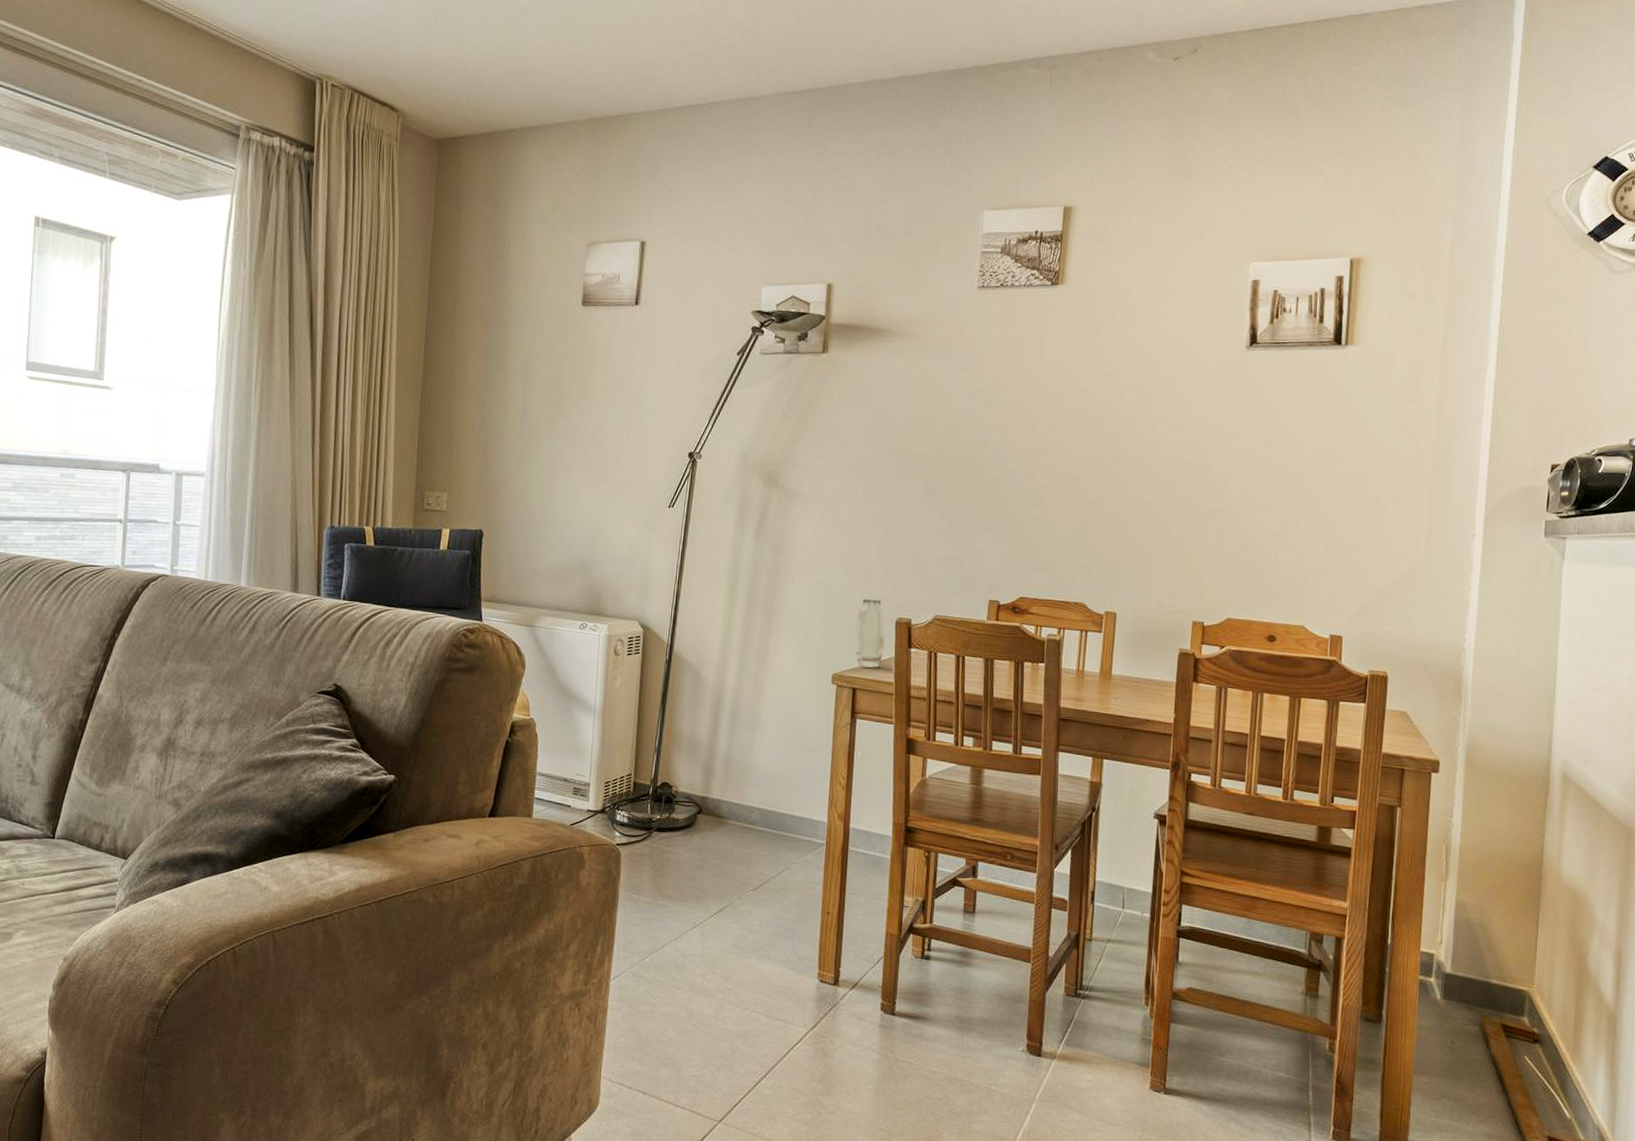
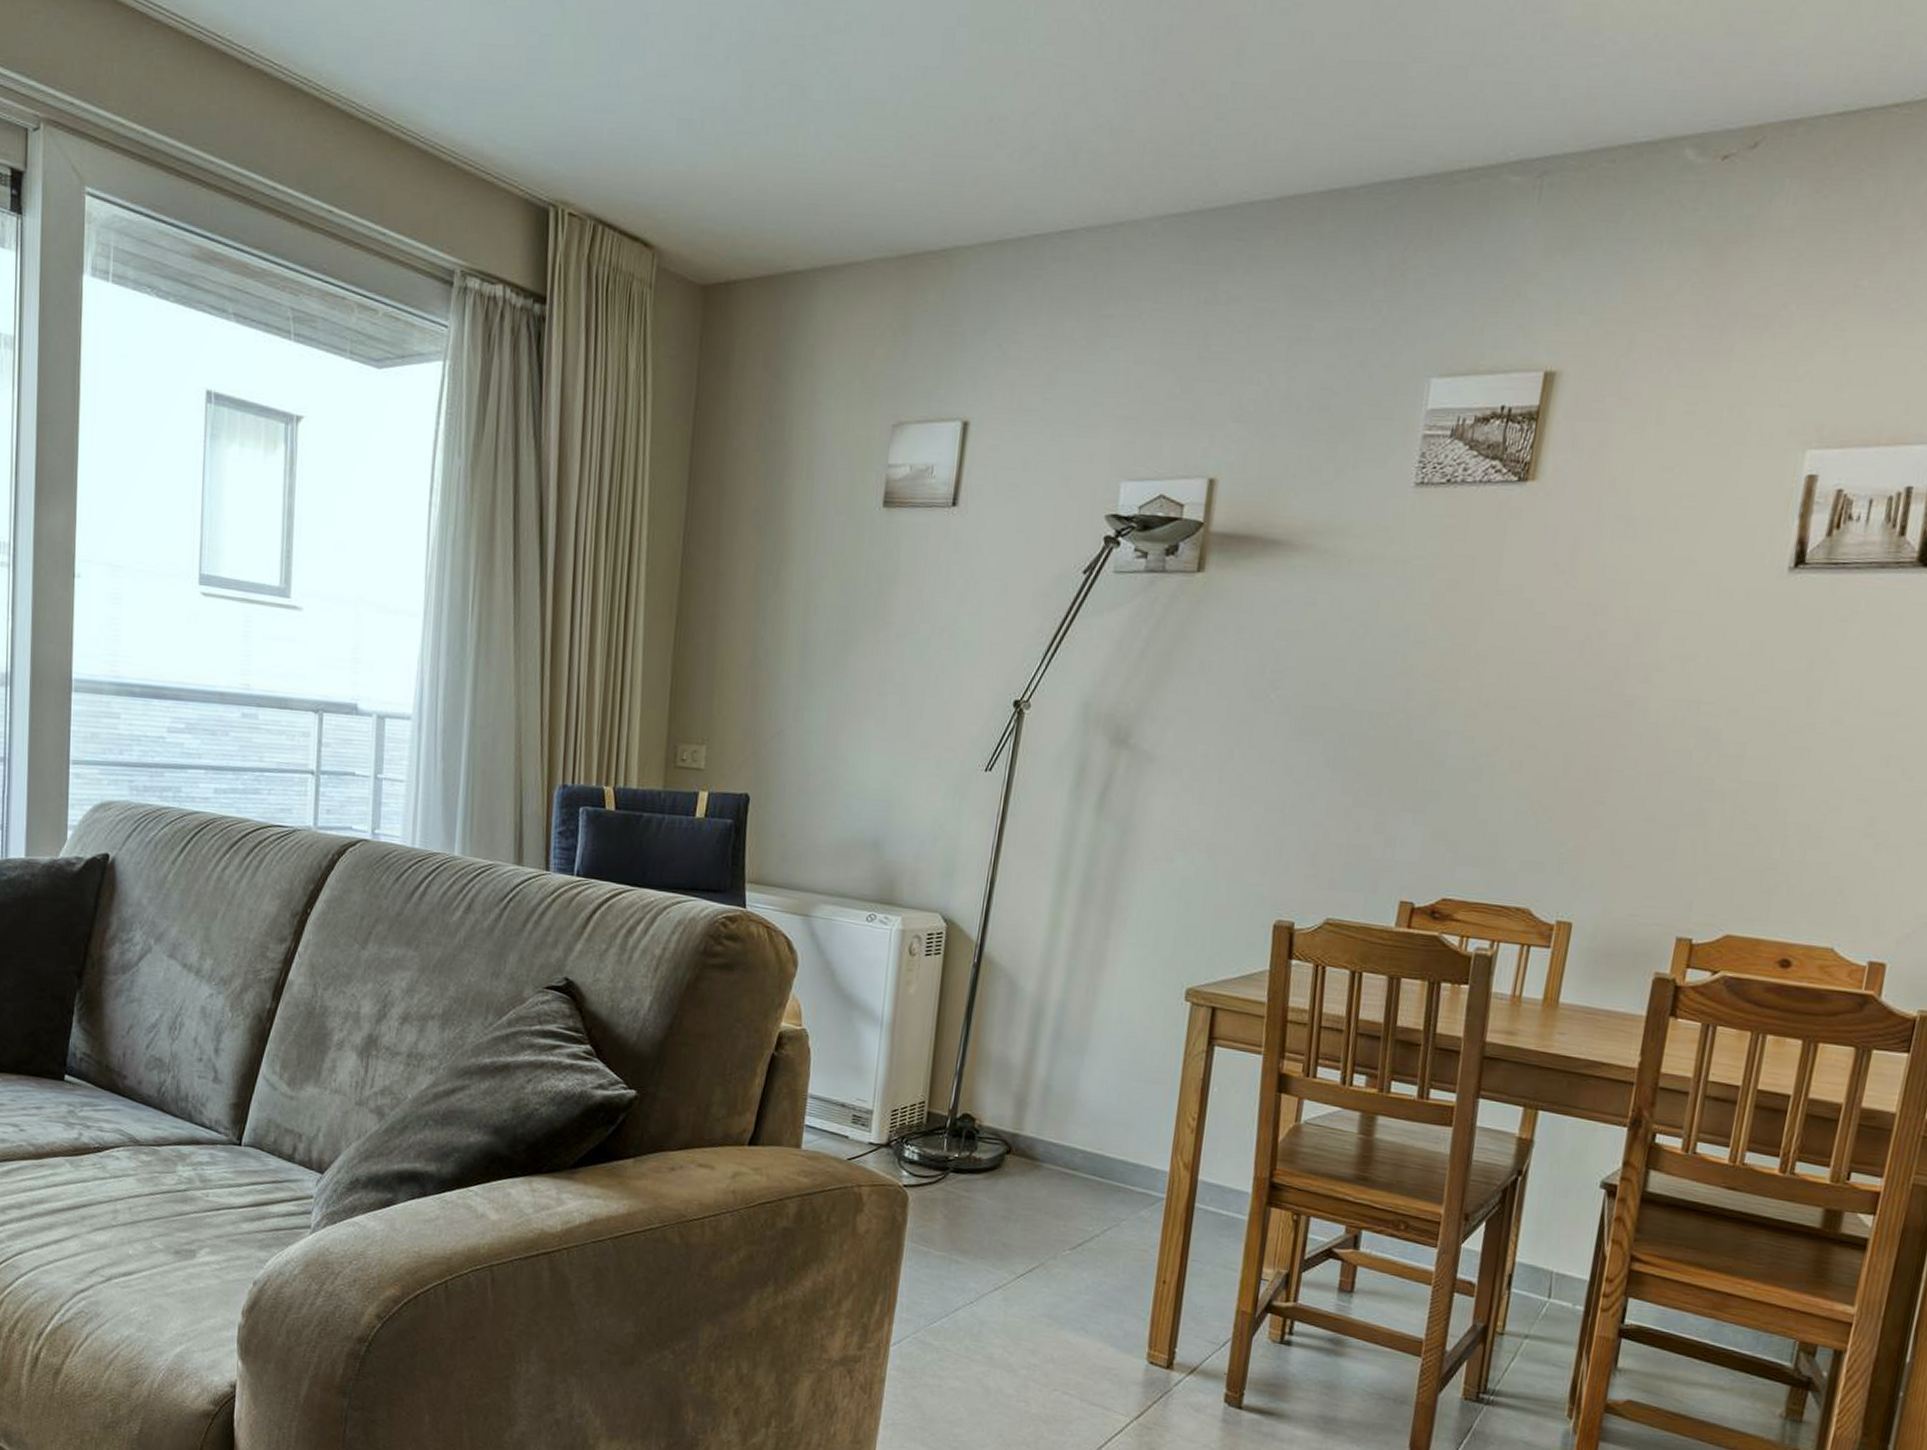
vase: present [854,599,887,668] -> none [1218,894,1261,983]

